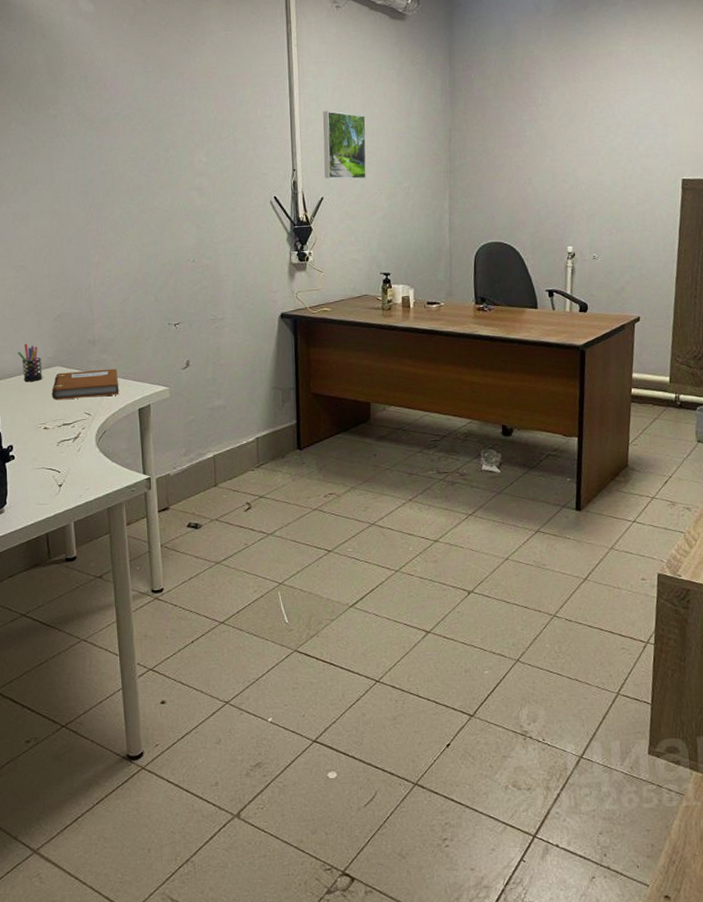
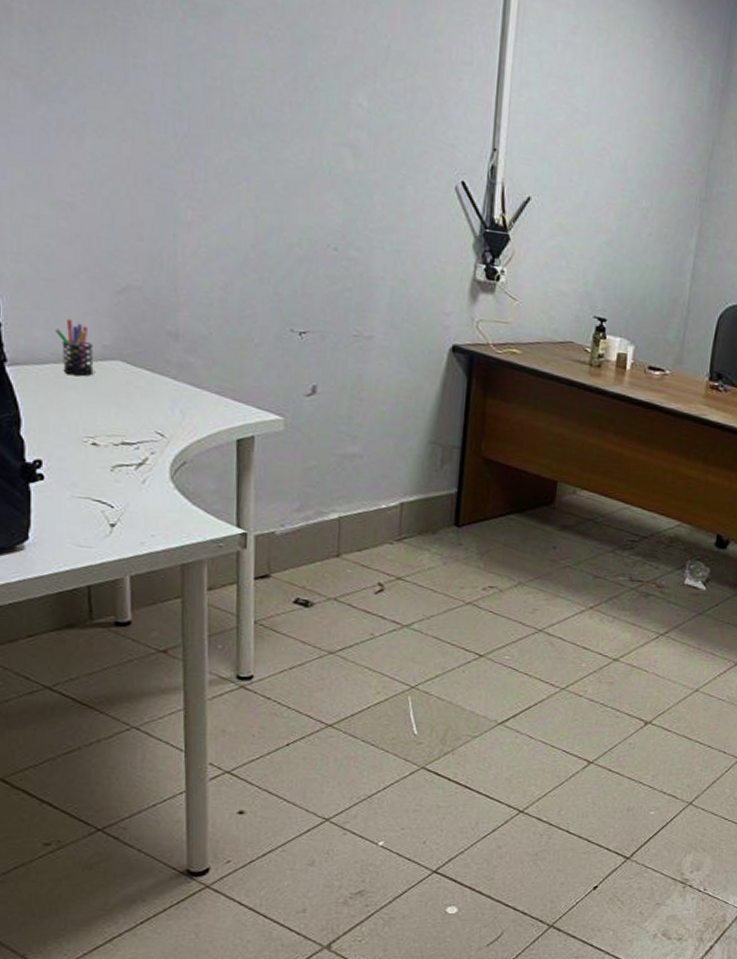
notebook: present [51,368,120,401] -> none [106,370,210,416]
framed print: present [323,111,367,180] -> none [535,74,604,185]

